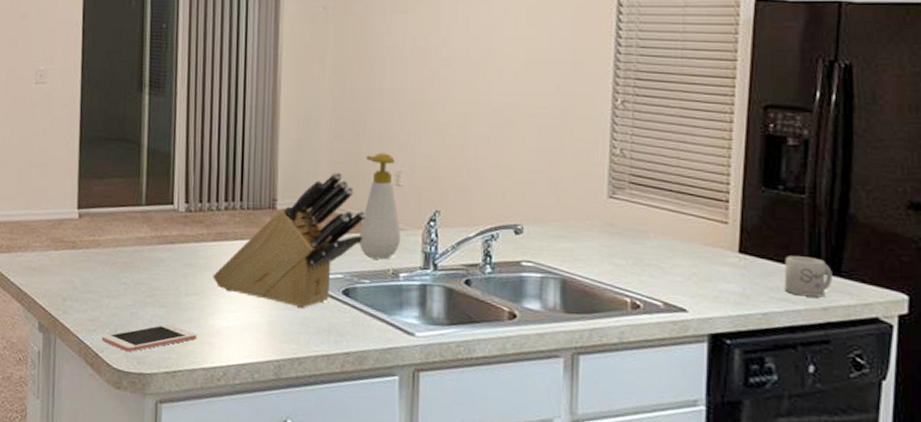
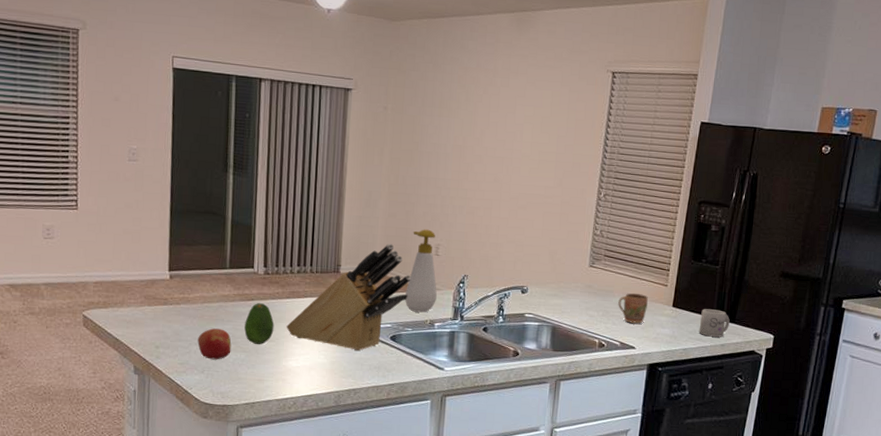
cell phone: present [102,324,197,353] -> none [191,365,272,389]
apple: none [109,277,149,317] -> present [197,328,232,360]
fruit: none [163,247,199,298] -> present [244,303,274,344]
mug: none [655,234,700,276] -> present [618,293,648,324]

